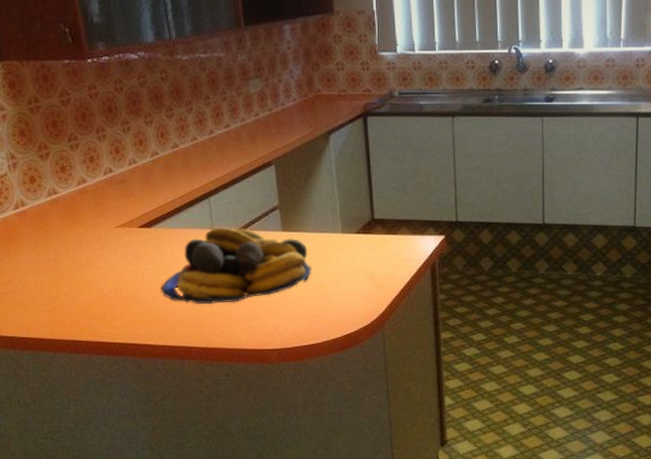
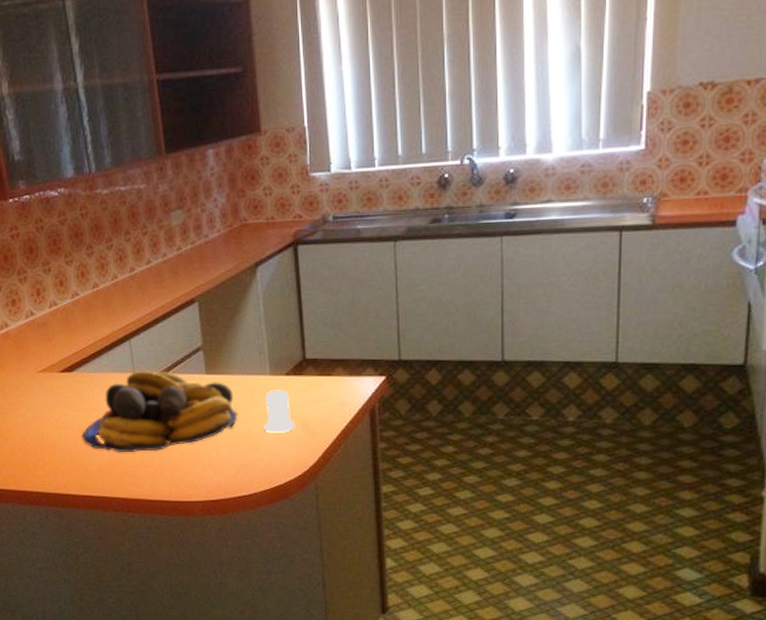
salt shaker: none [336,246,365,286] -> present [264,389,296,433]

